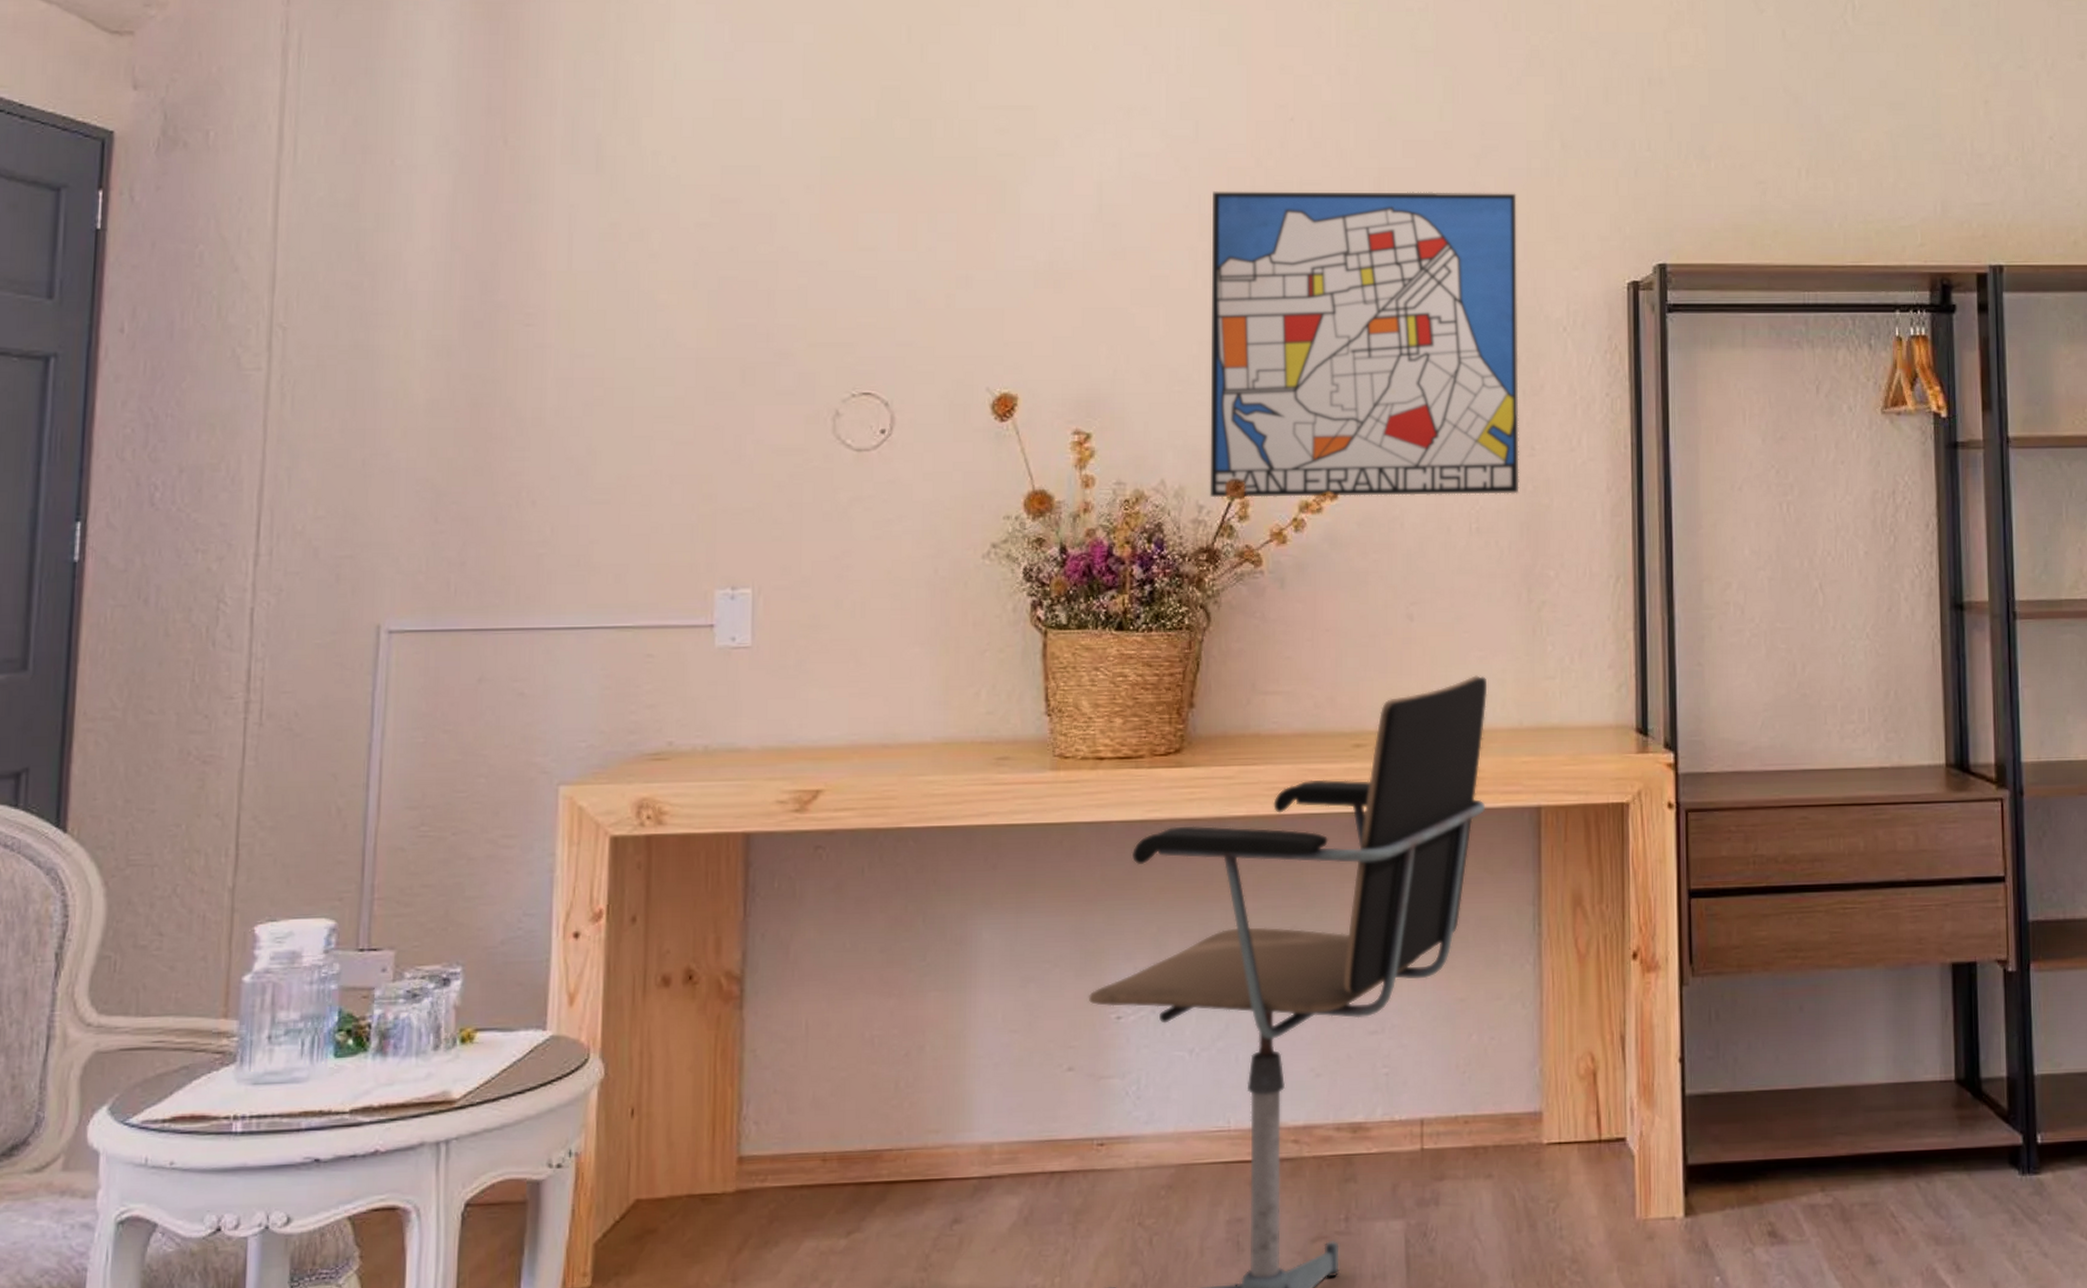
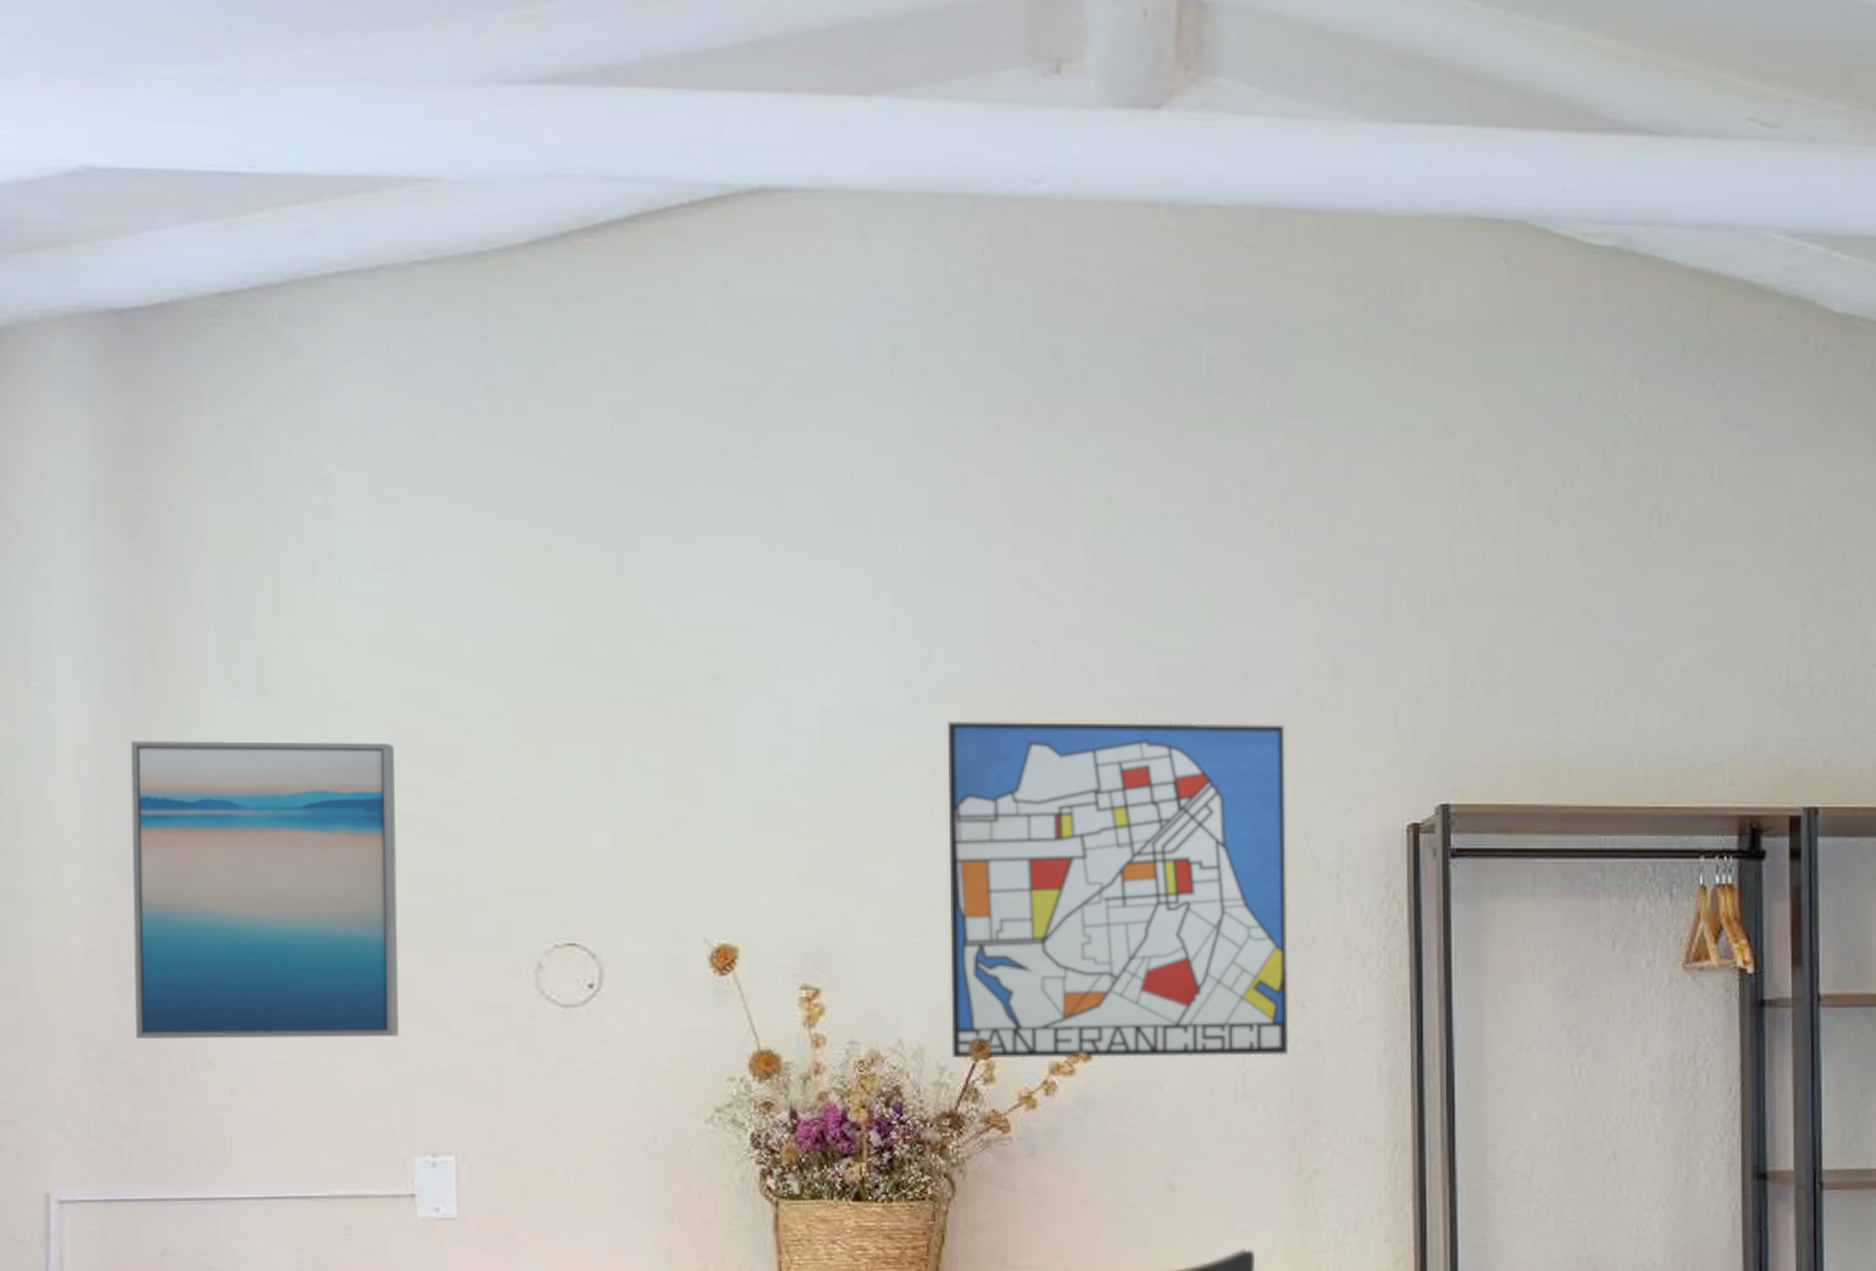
wall art: none [467,212,716,482] -> present [130,741,399,1040]

